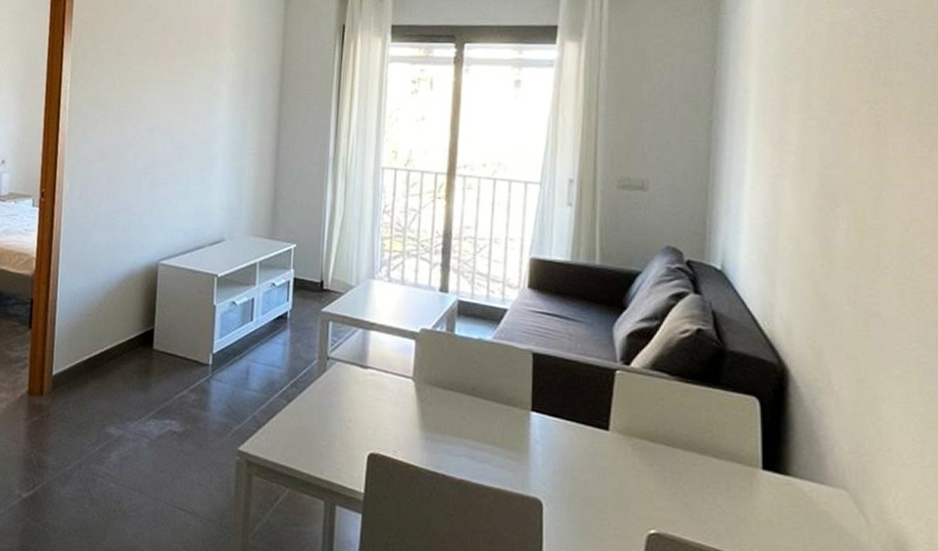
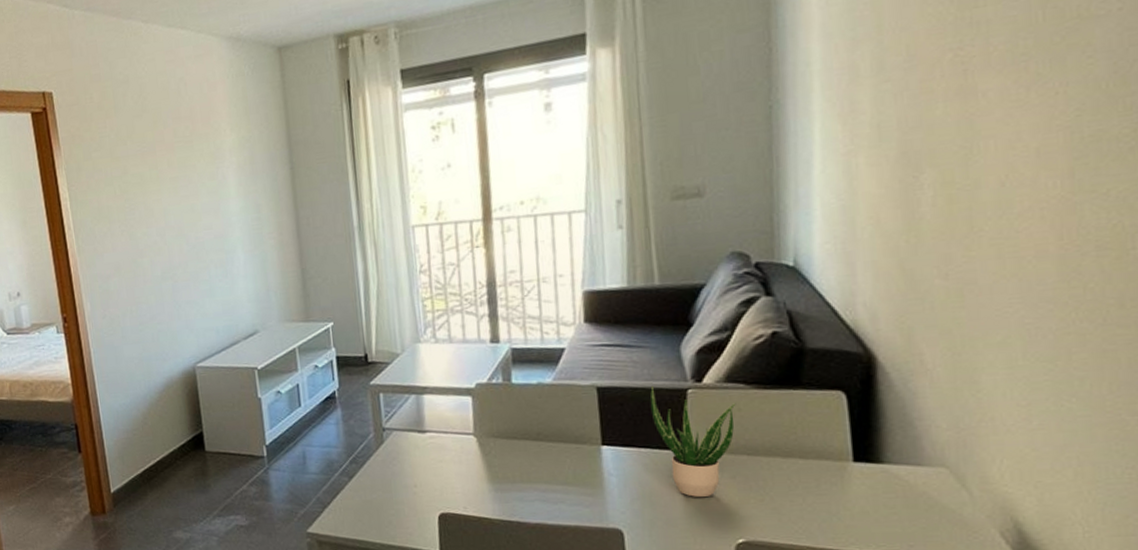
potted plant: none [580,360,659,481] -> present [650,385,736,498]

